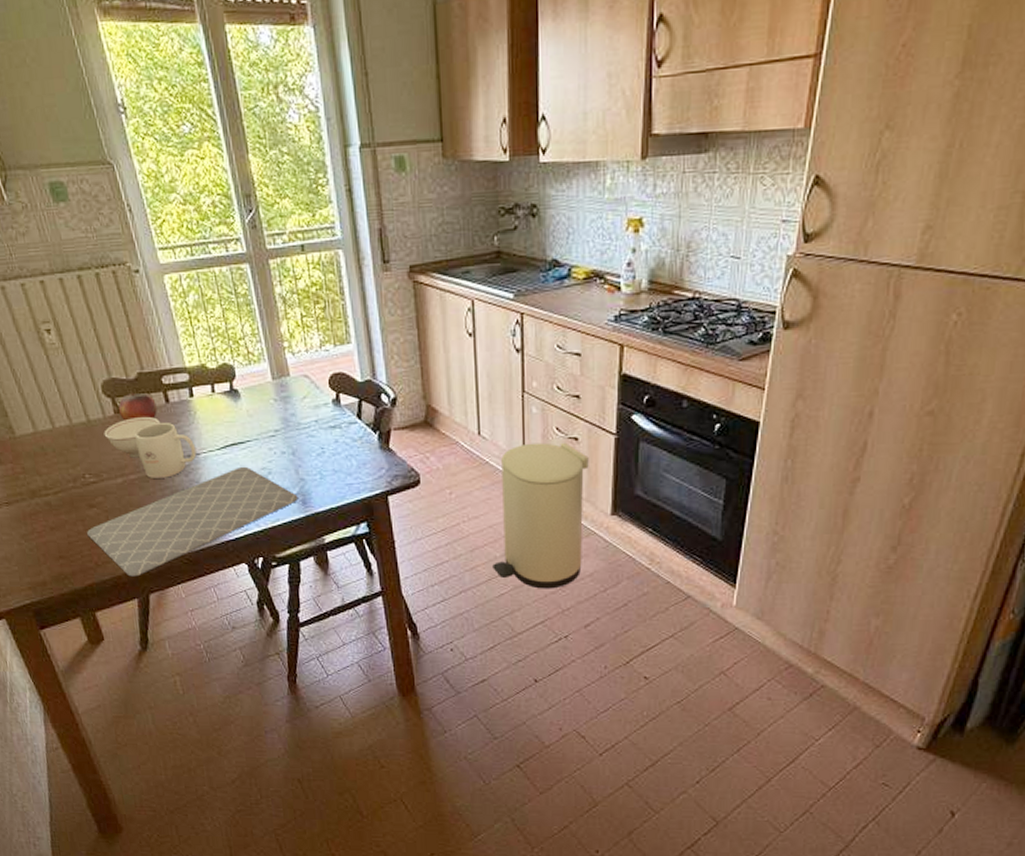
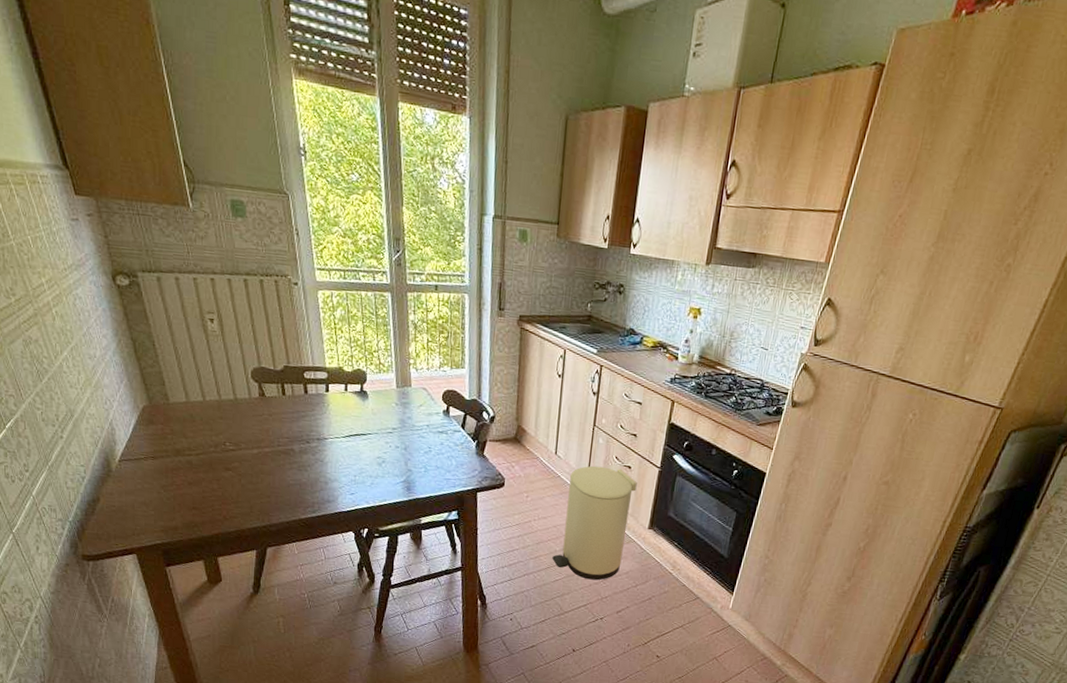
placemat: present [87,466,298,577] -> none [220,453,404,532]
bowl: present [104,416,160,458] -> none [247,401,297,435]
fruit: present [118,392,157,421] -> none [263,381,296,405]
mug: present [134,423,197,480] -> none [273,408,325,455]

